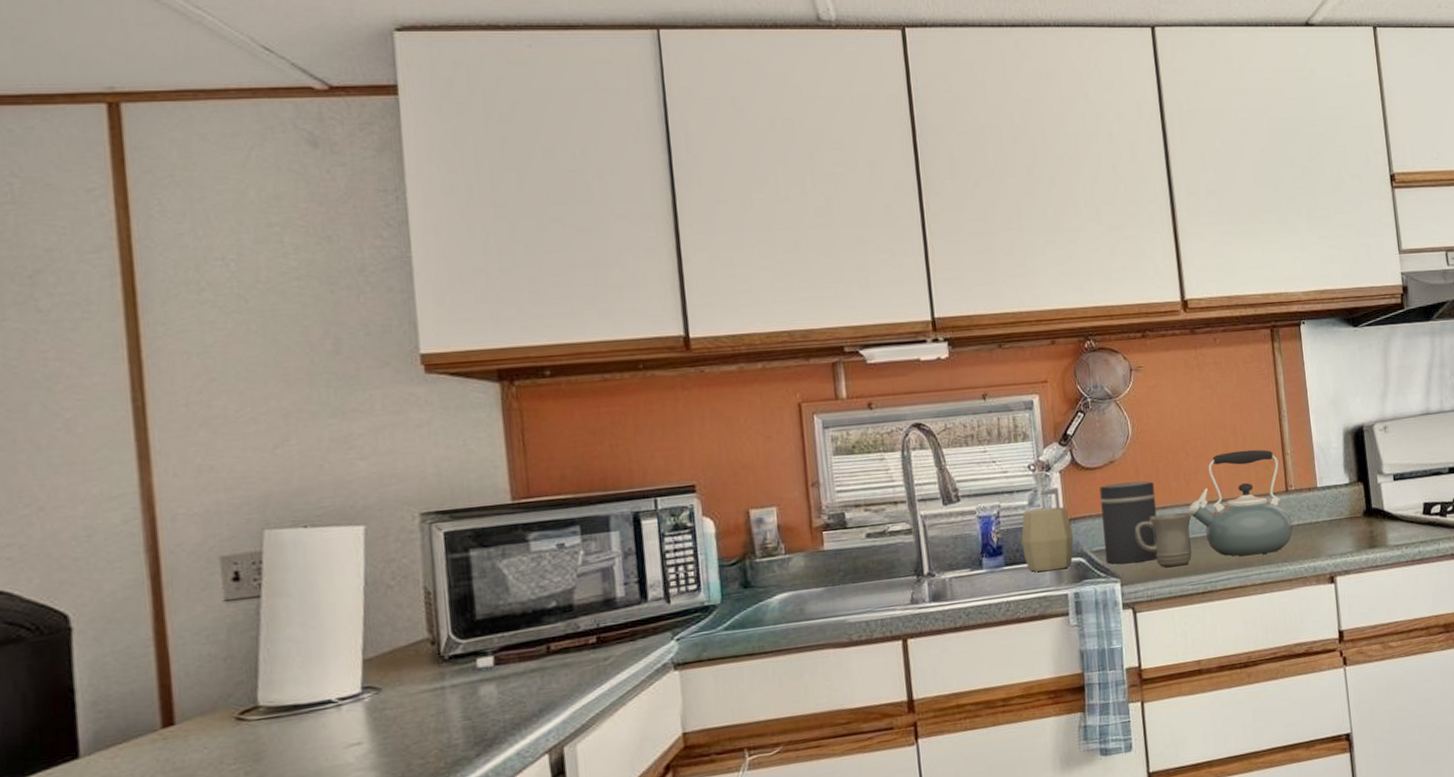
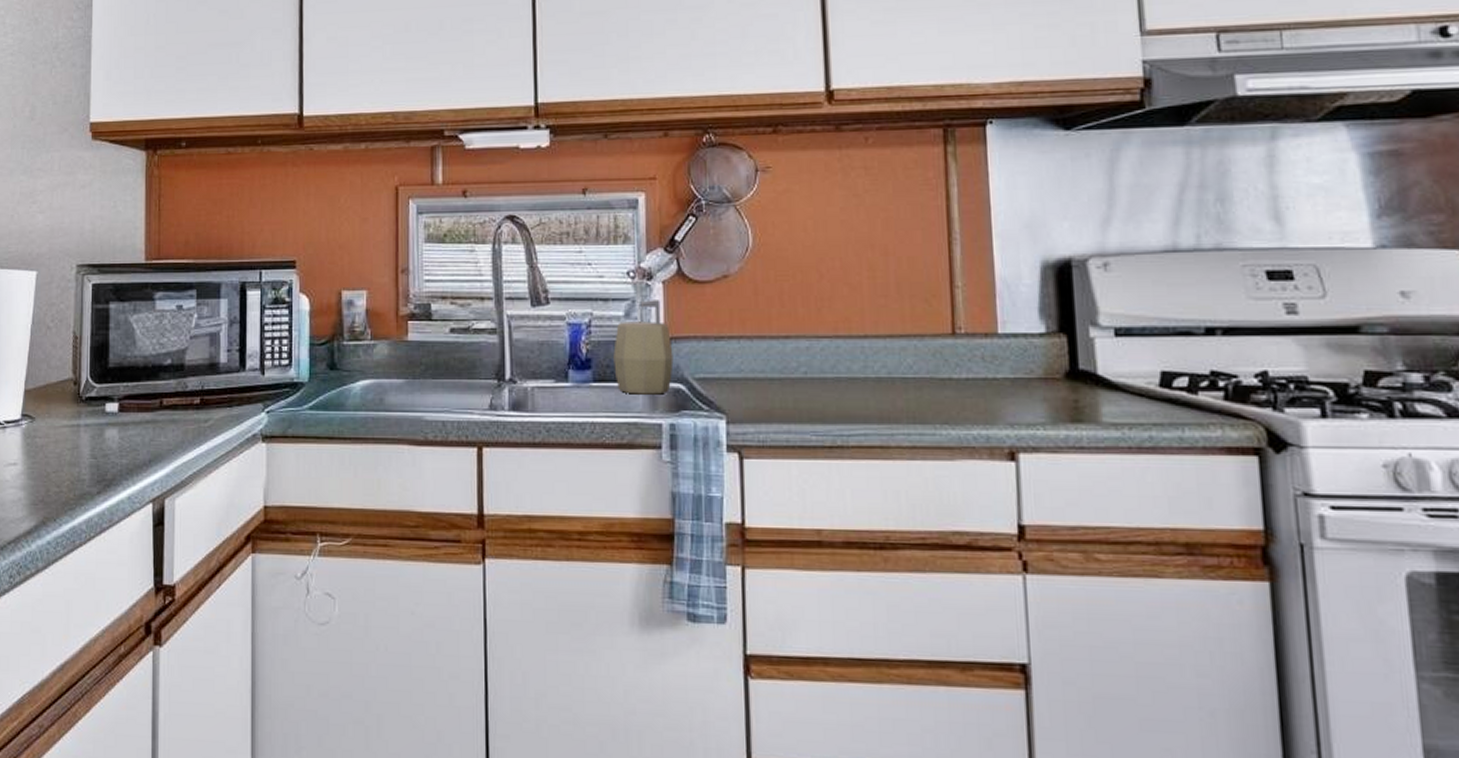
cylinder: present [1099,480,1157,564] -> none [708,302,777,399]
mug: present [1134,512,1192,568] -> none [747,345,821,410]
kettle: present [1187,449,1293,557] -> none [816,277,959,410]

